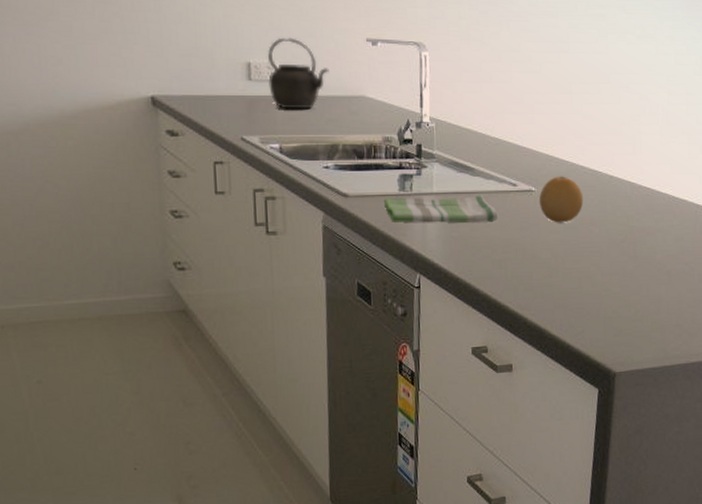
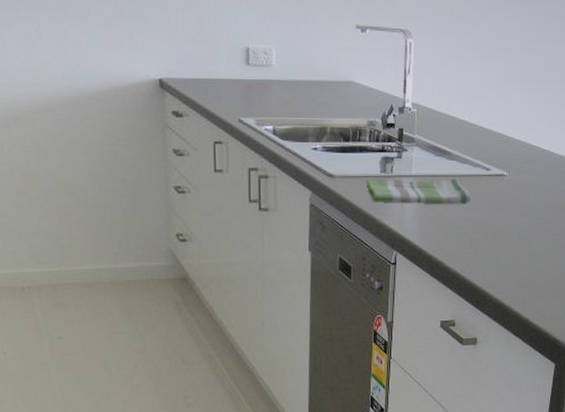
kettle: present [267,37,329,109] -> none [264,24,321,93]
fruit: present [539,176,584,223] -> none [510,161,552,207]

